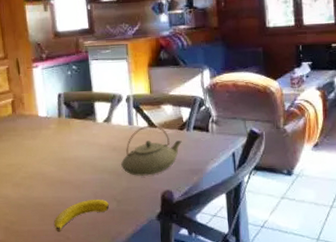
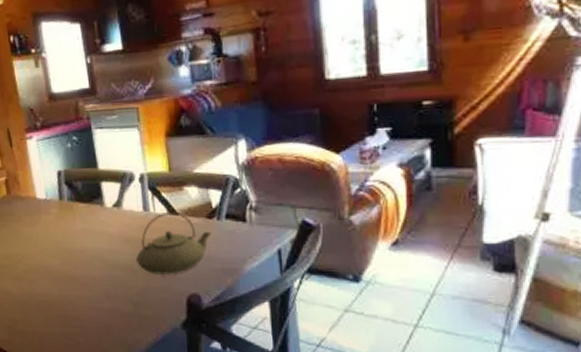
banana: present [54,199,109,232] -> none [62,299,124,336]

